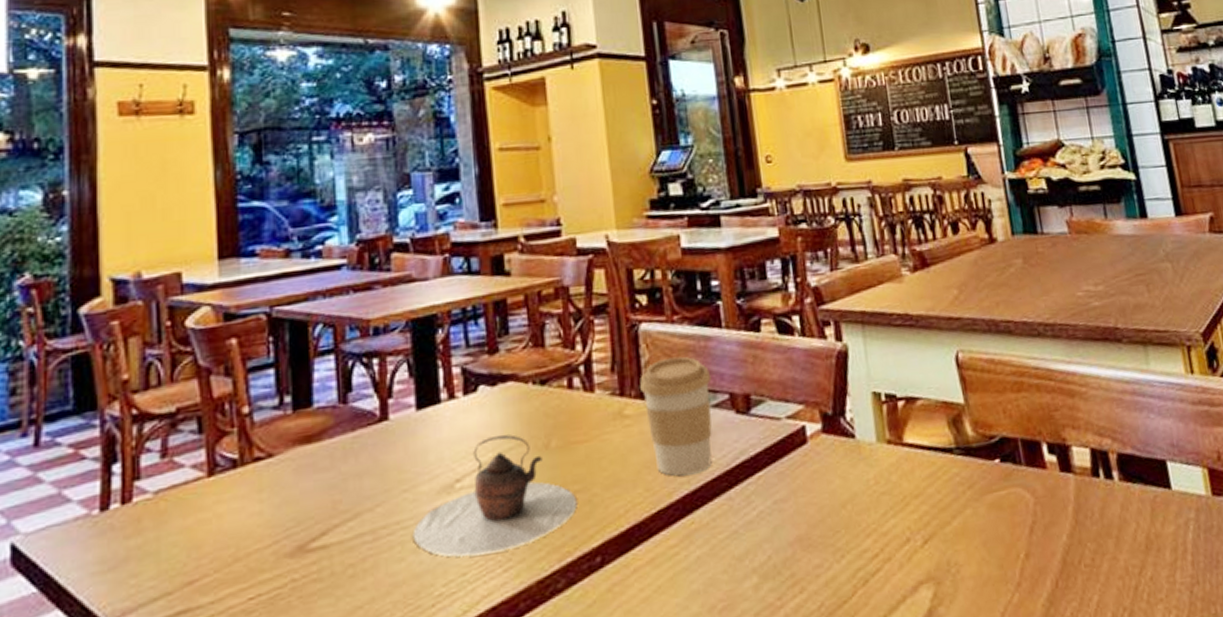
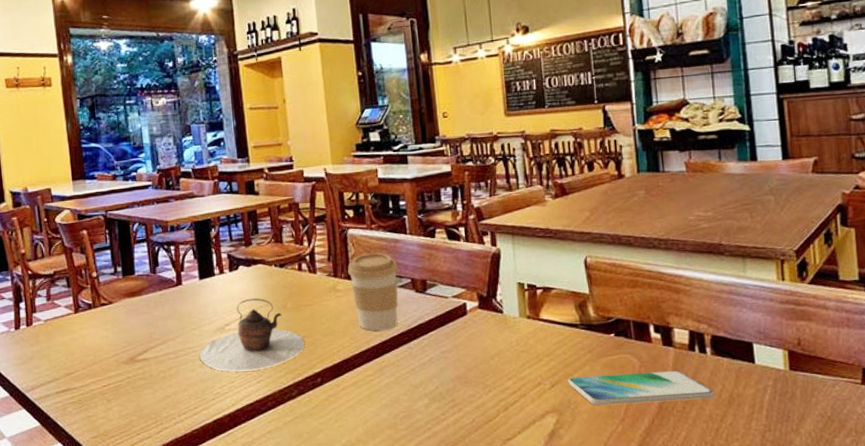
smartphone: none [945,506,1129,567] -> present [568,370,715,406]

